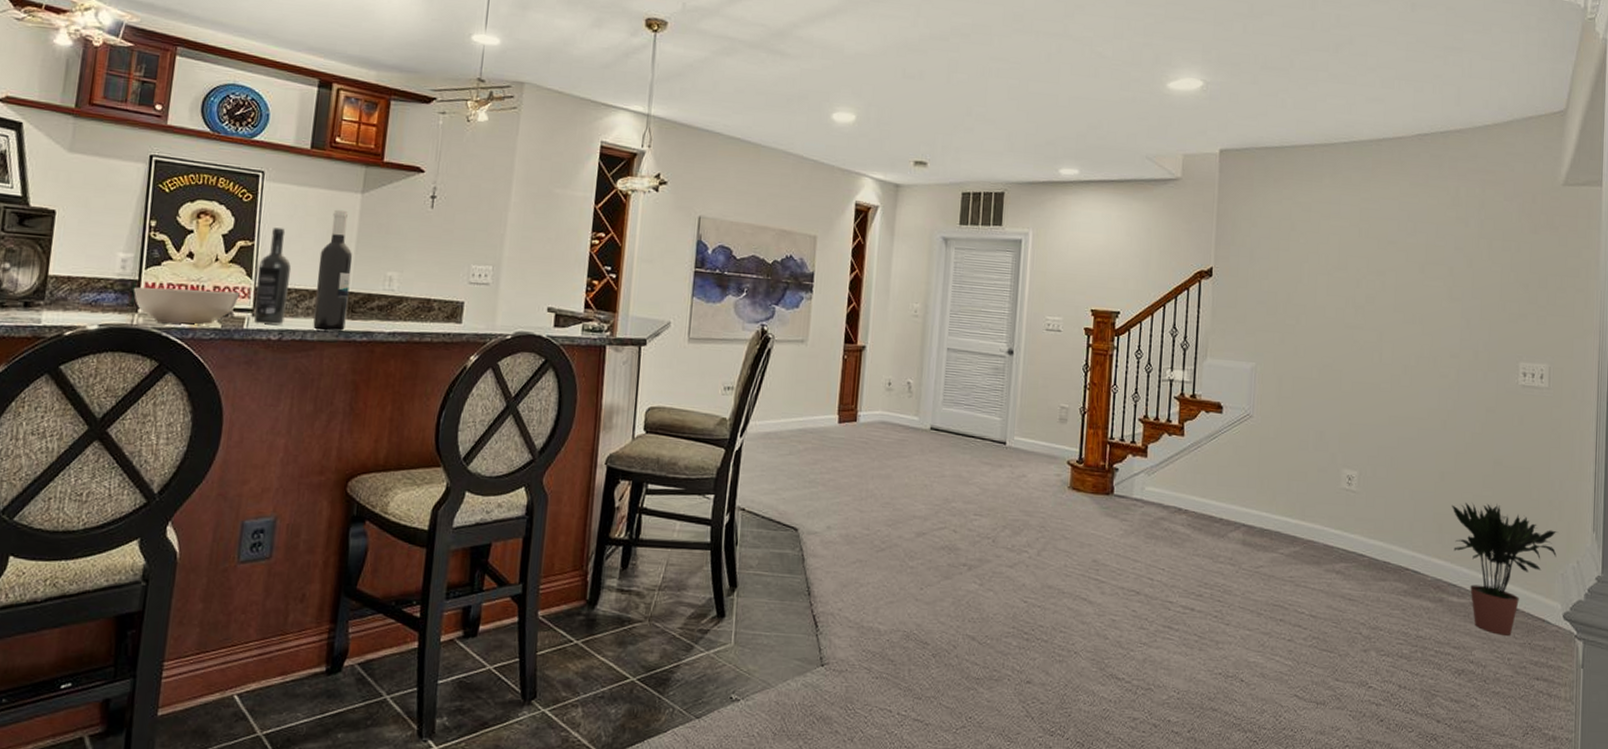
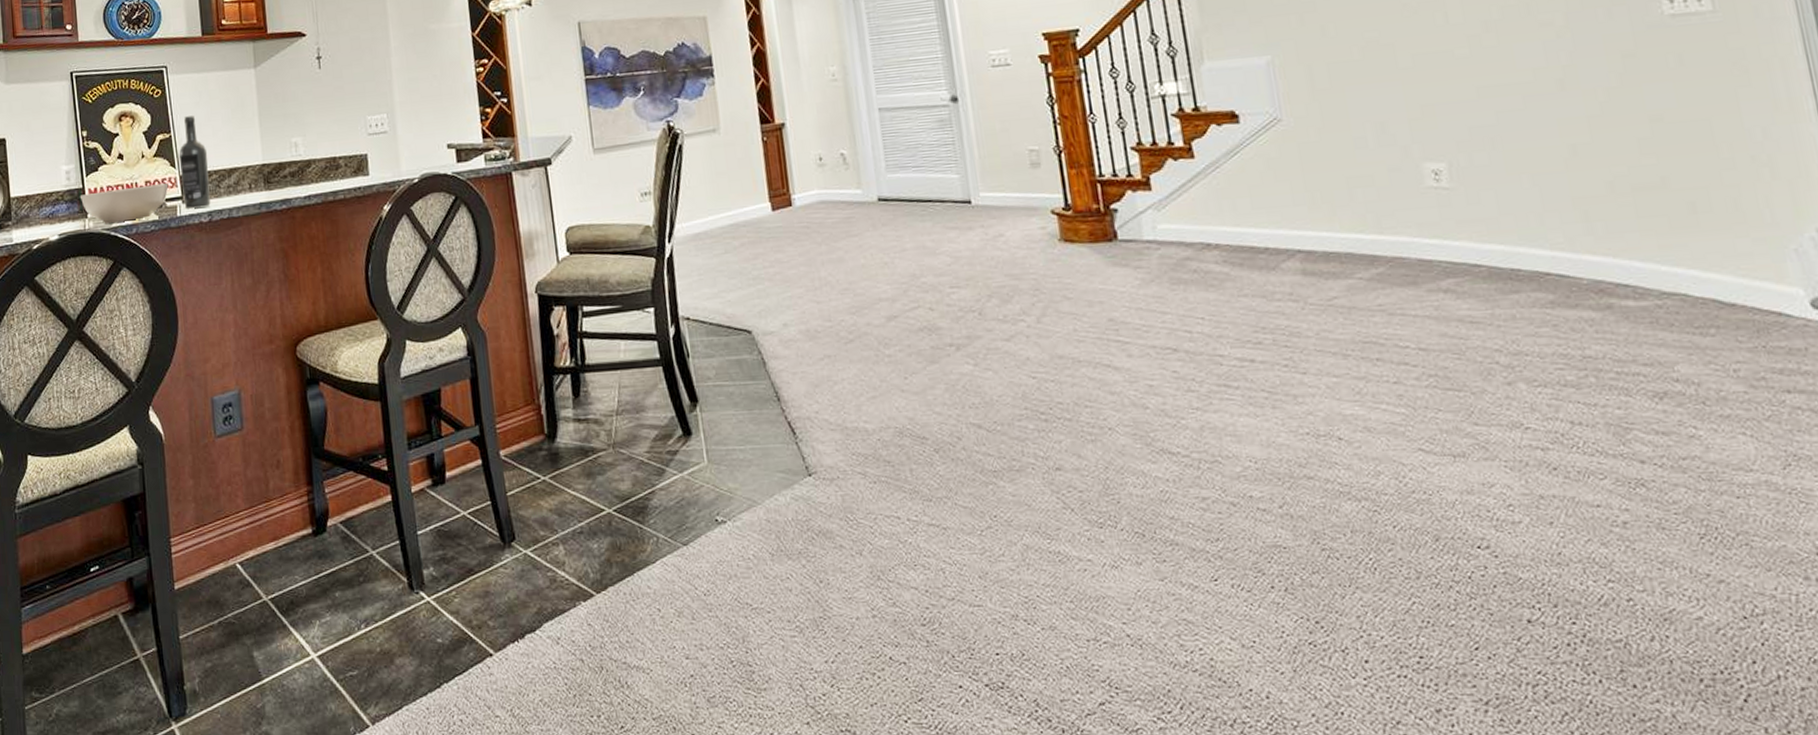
wine bottle: present [313,209,353,332] -> none [229,87,265,206]
potted plant: present [1452,503,1559,636] -> none [1597,172,1781,341]

